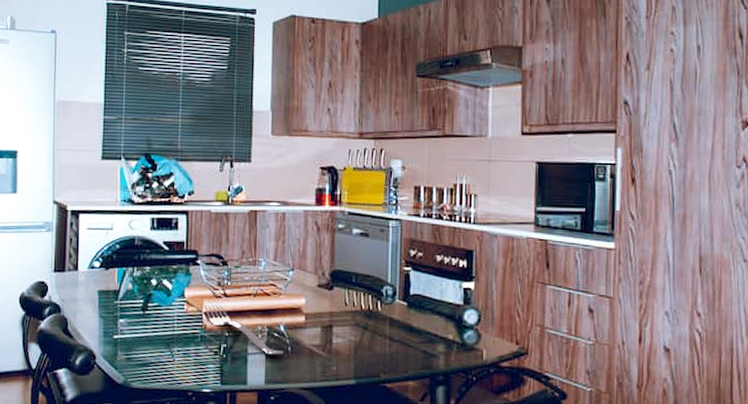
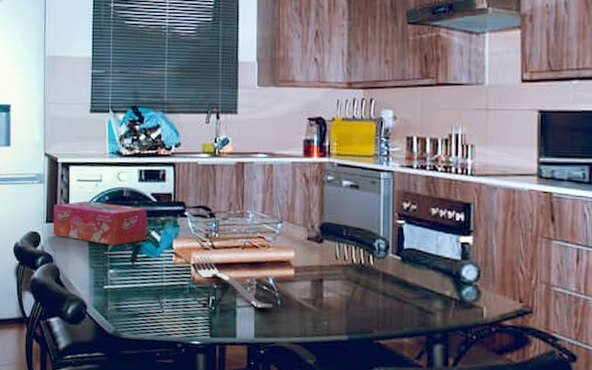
tissue box: none [61,249,159,295] -> present [53,201,147,246]

